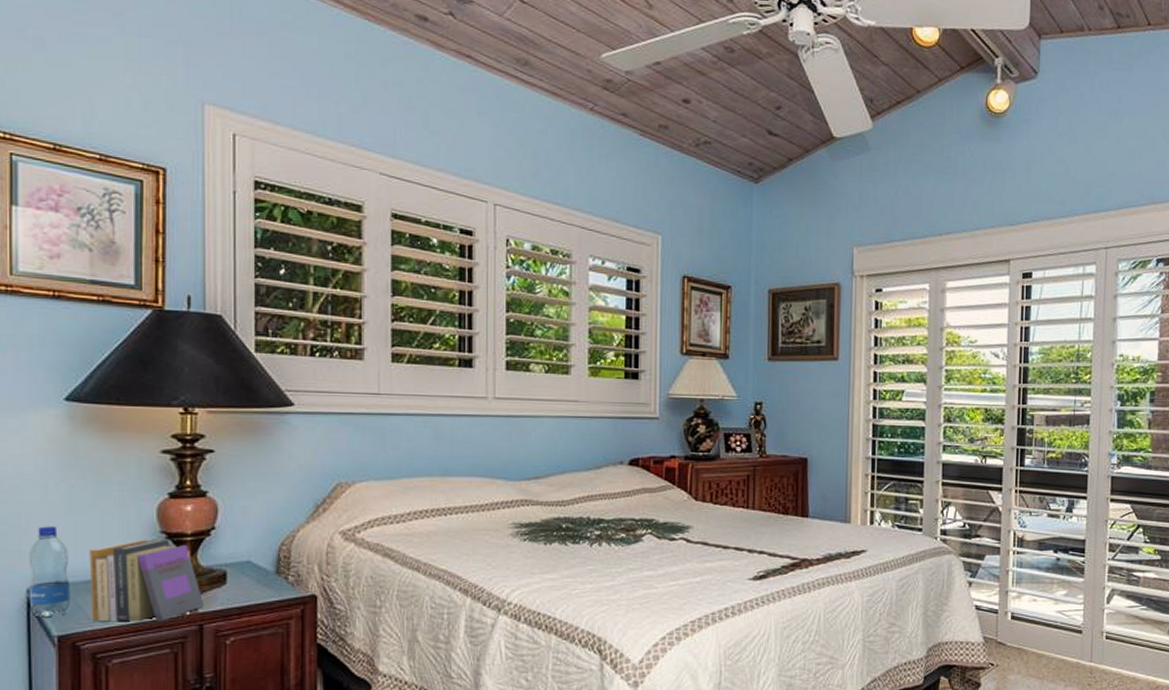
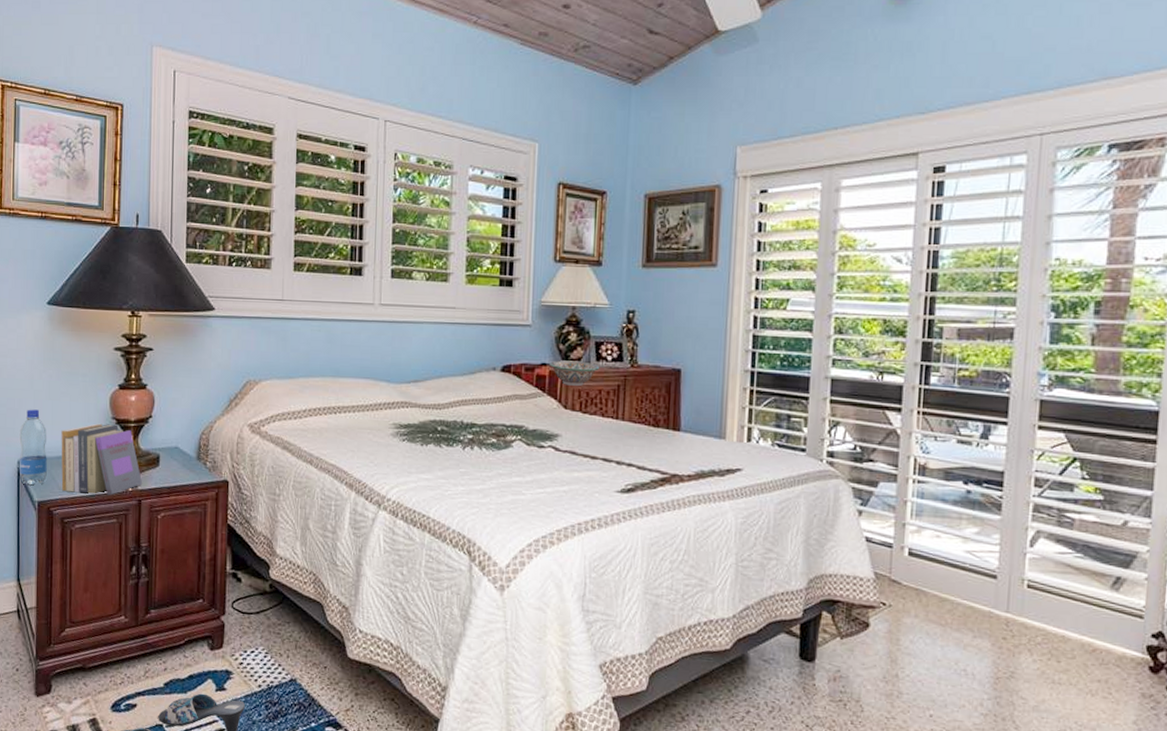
decorative bowl: none [679,452,730,478] -> present [549,360,600,387]

